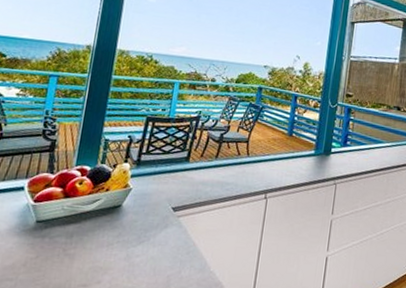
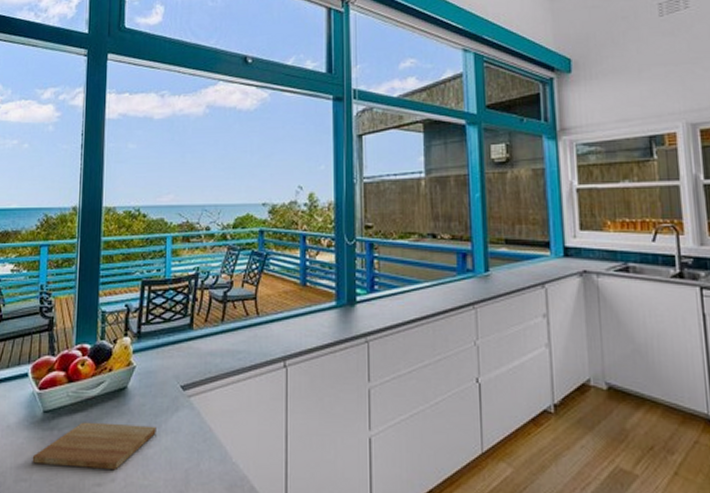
cutting board: none [19,232,145,273] -> present [32,422,156,469]

